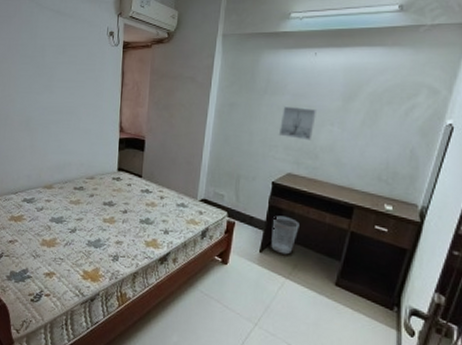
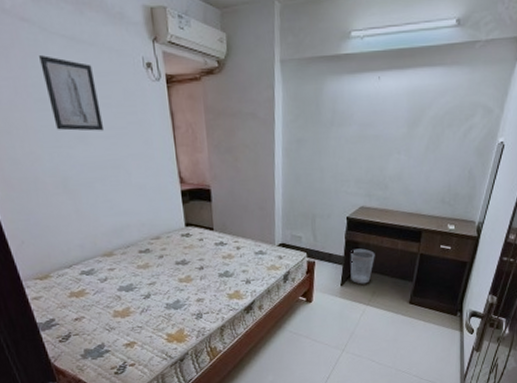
wall art: none [30,23,68,83] -> present [39,55,105,131]
wall art: present [278,106,316,141] -> none [348,137,384,172]

